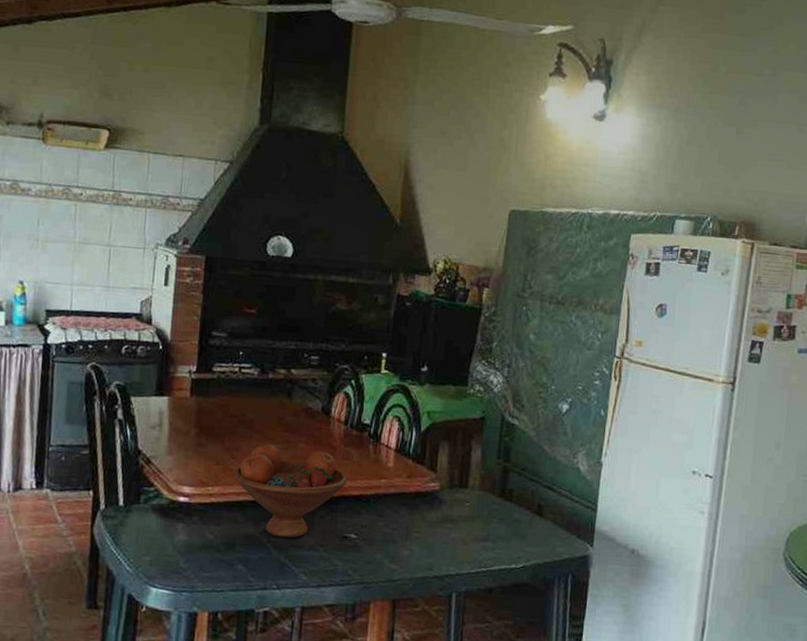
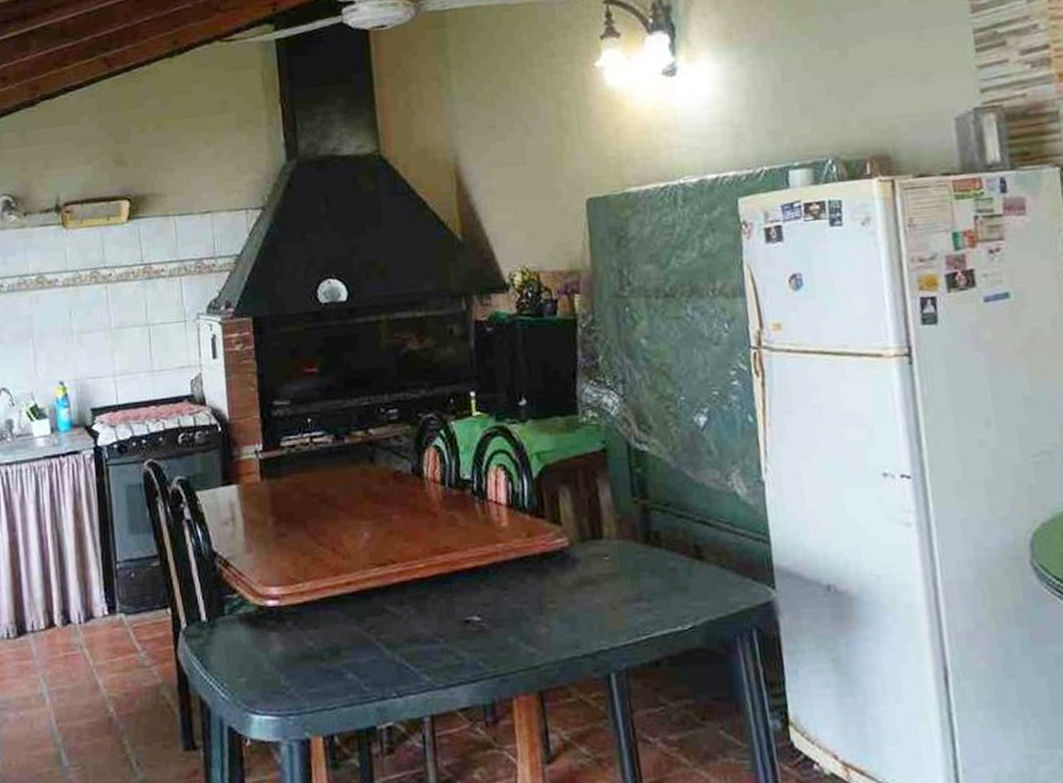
fruit bowl: present [233,444,348,538] -> none [323,520,458,633]

